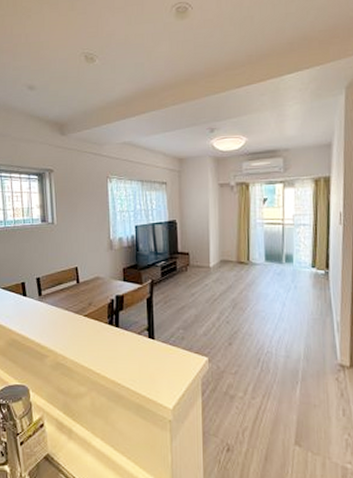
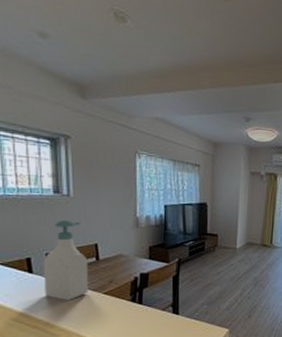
soap bottle: none [35,245,71,323] -> present [43,219,89,301]

